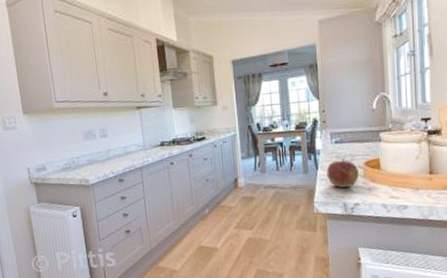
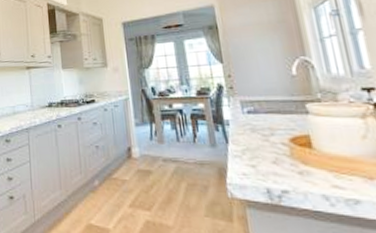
apple: present [326,157,359,188] -> none [239,131,284,169]

